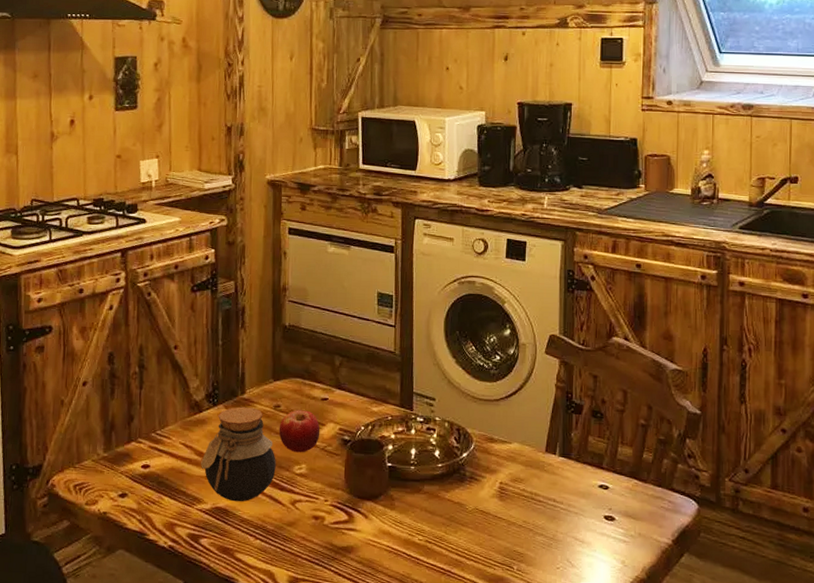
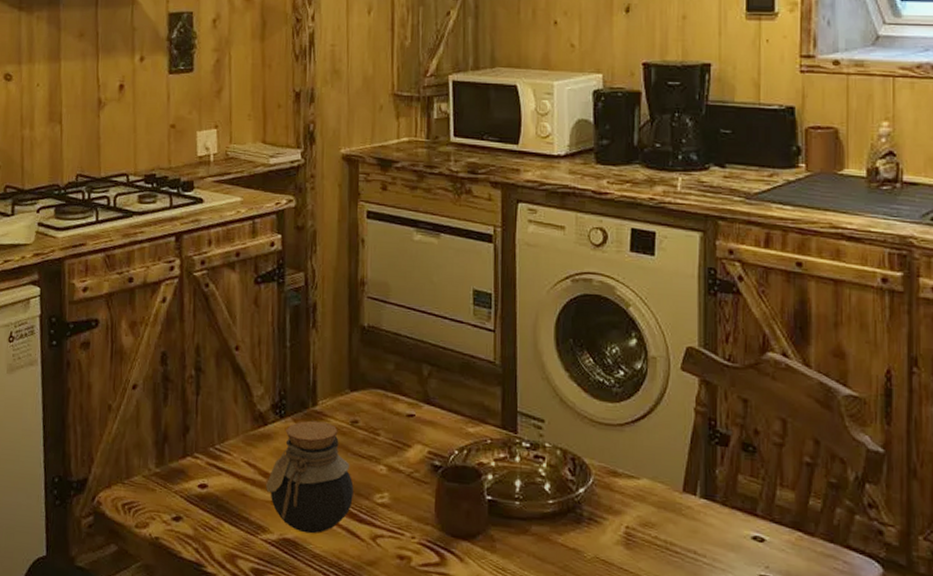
fruit: present [279,410,320,453] -> none [356,427,406,479]

